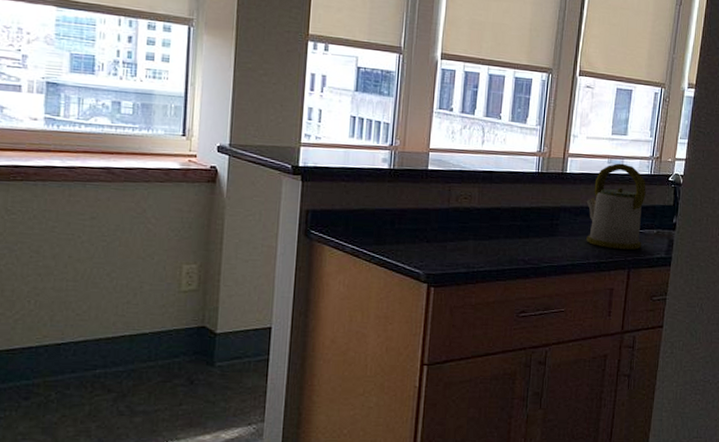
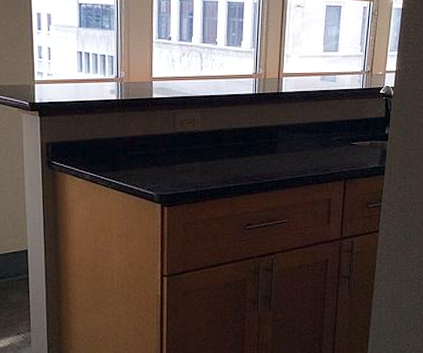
kettle: present [586,163,646,250] -> none [302,79,358,163]

